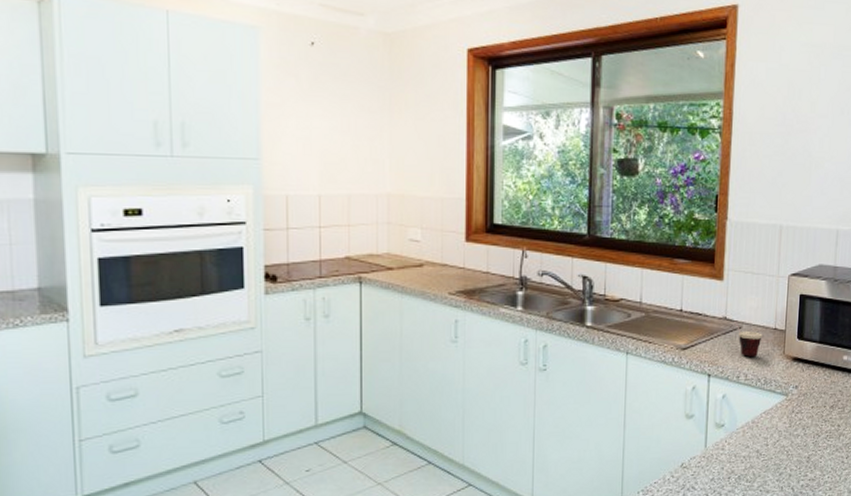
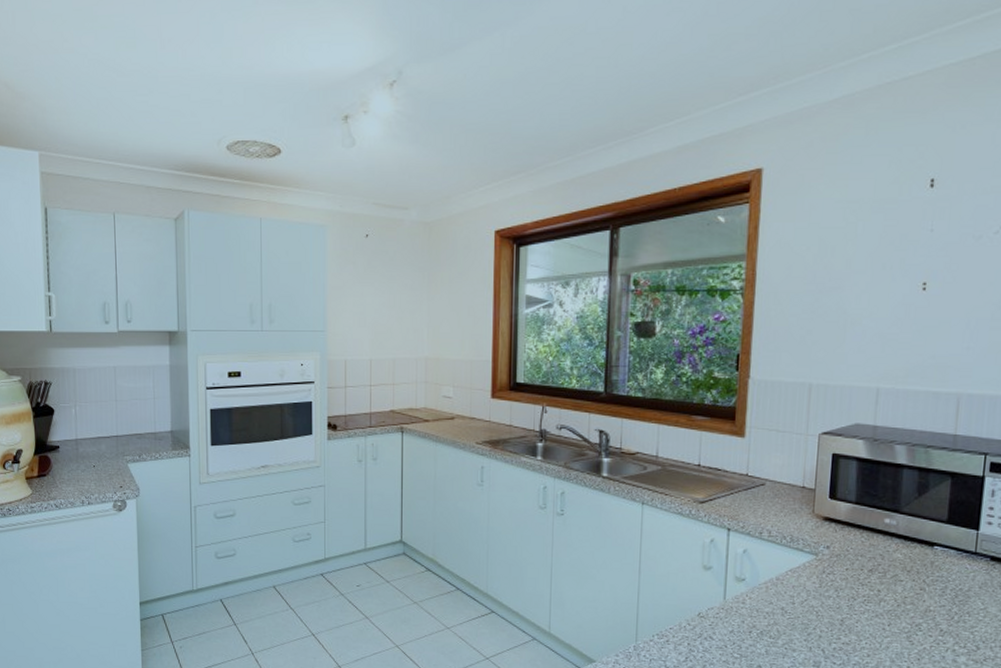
cup: present [721,315,763,357] -> none [742,471,789,514]

